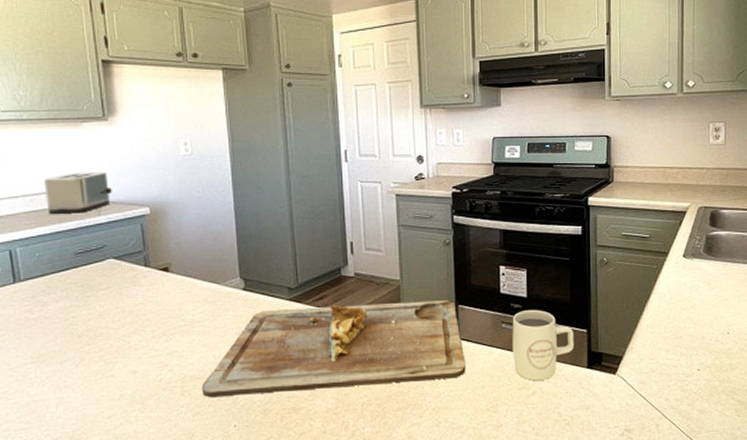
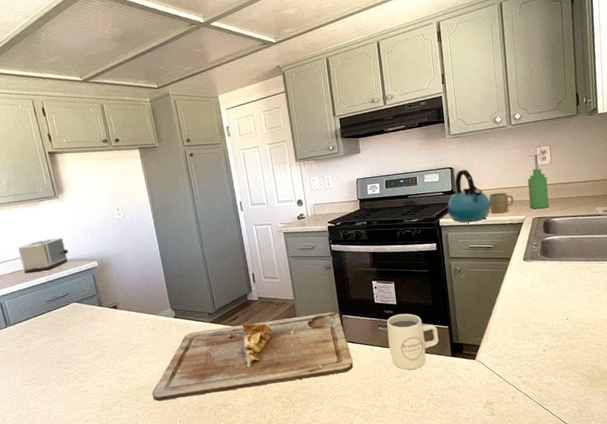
kettle: none [599,140,650,205] -> present [447,170,491,223]
mug: none [649,172,678,198] -> present [488,192,514,214]
soap dispenser: none [696,131,719,197] -> present [527,154,549,209]

